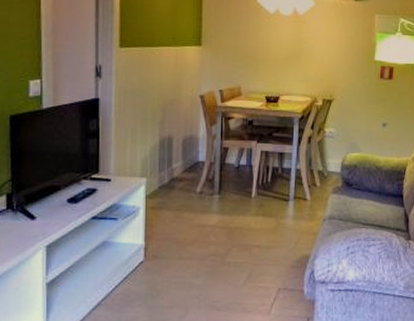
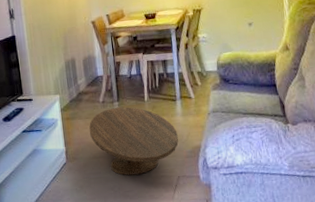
coffee table: none [179,202,285,283] -> present [89,107,179,176]

